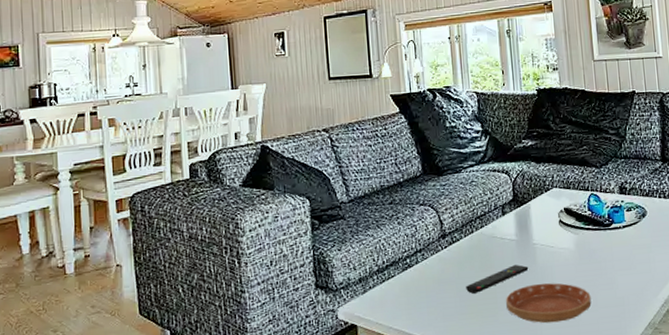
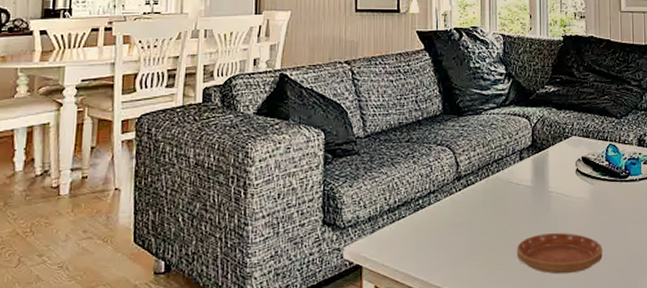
remote control: present [466,265,529,294] -> none [477,212,542,239]

